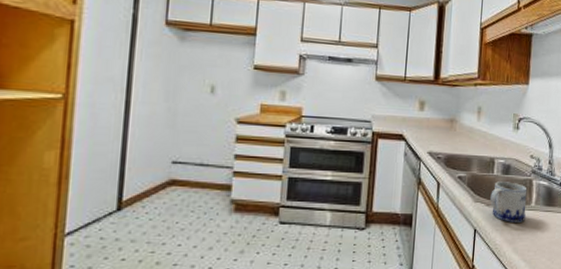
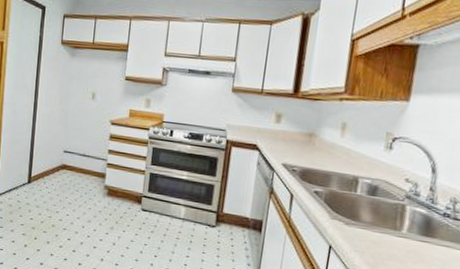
mug: present [490,181,527,222] -> none [350,201,398,248]

